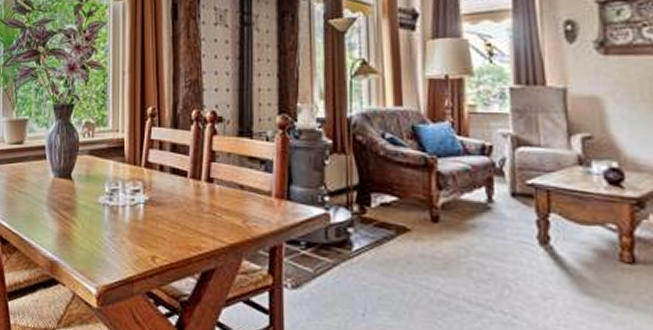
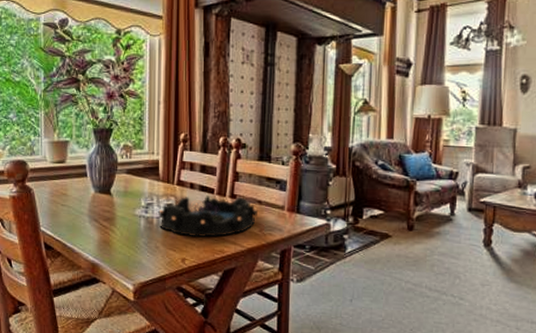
decorative bowl: none [124,179,239,231] -> present [158,195,258,238]

